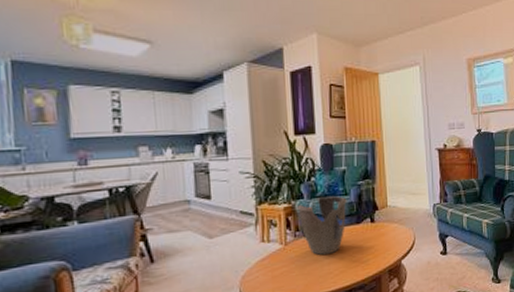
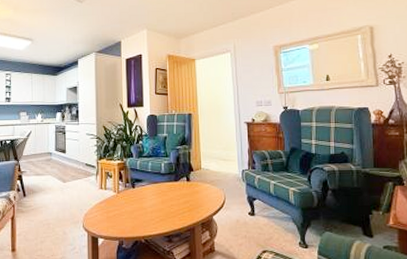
decorative bowl: present [296,196,347,256] -> none [127,157,167,205]

